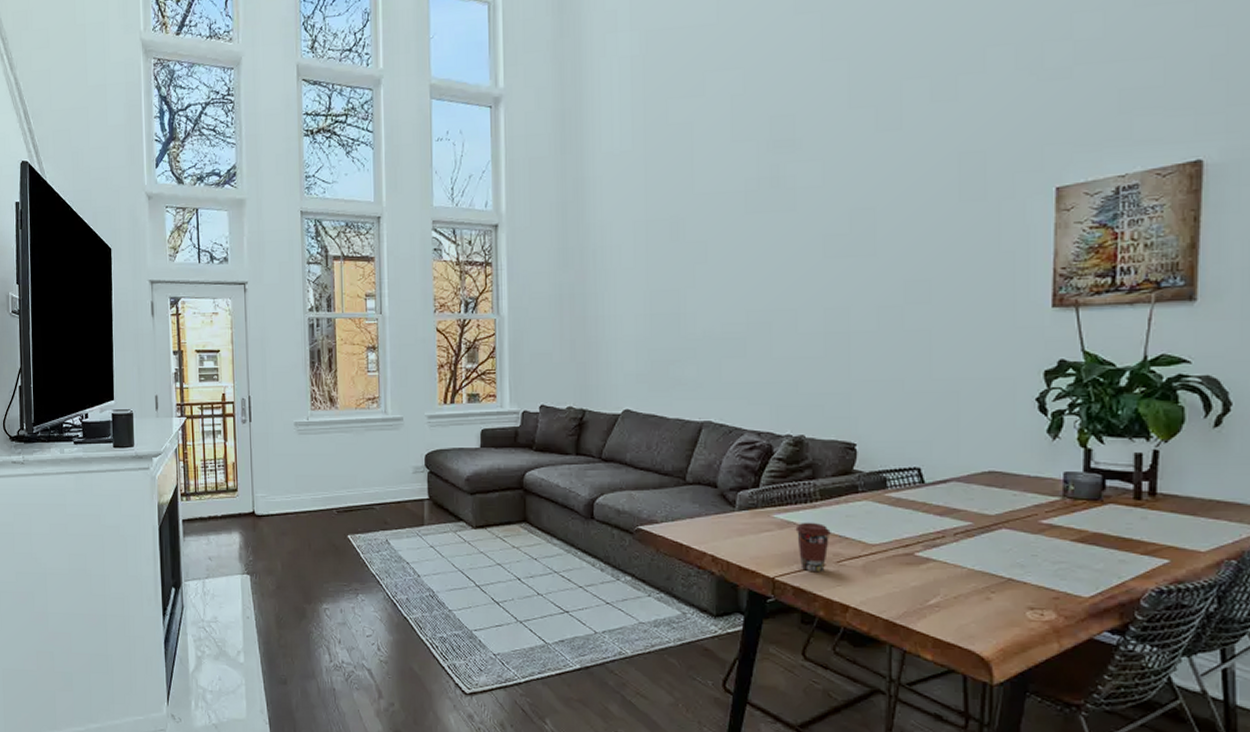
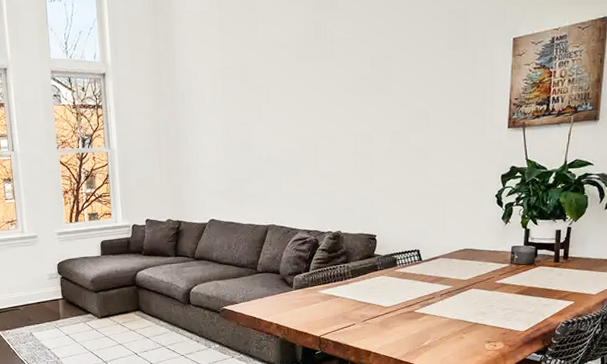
coffee cup: present [795,522,831,573] -> none [334,294,359,330]

